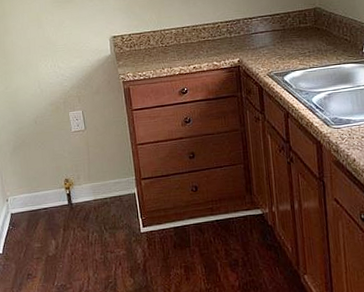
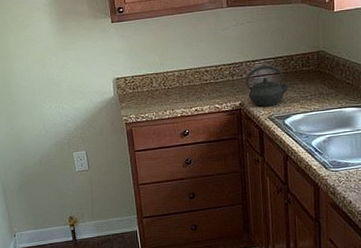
kettle: none [244,22,289,64] -> present [246,65,291,107]

